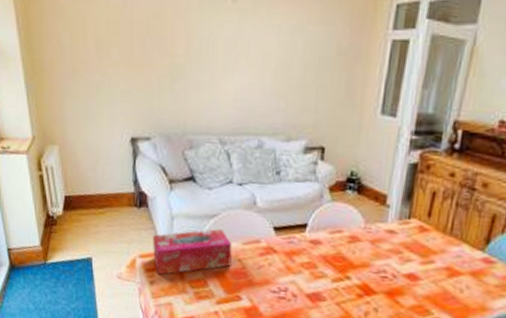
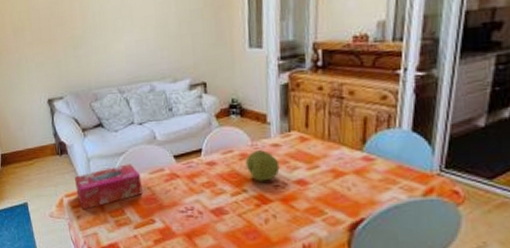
fruit: none [354,234,392,270] -> present [245,150,280,181]

